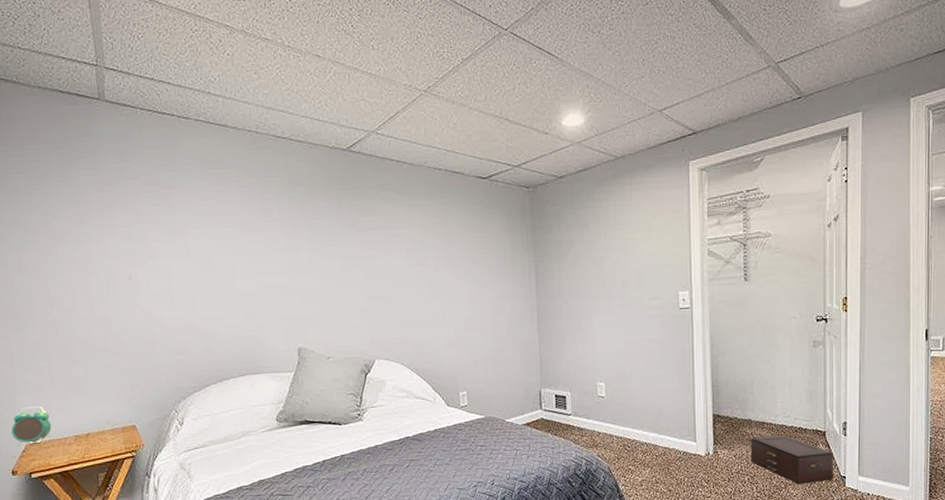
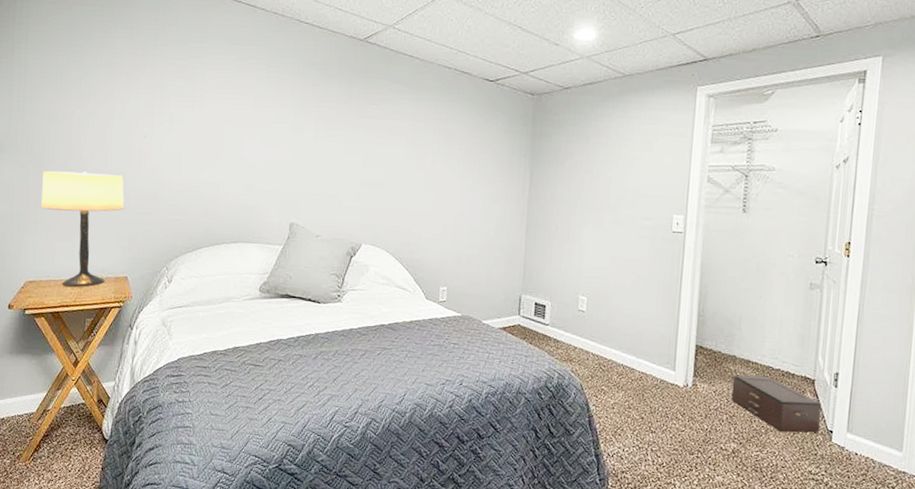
alarm clock: present [11,406,52,446] -> none [15,246,52,283]
table lamp: none [23,321,120,445] -> present [41,170,125,288]

